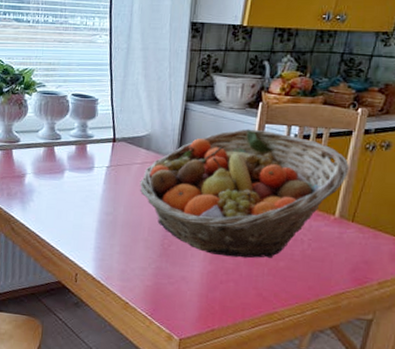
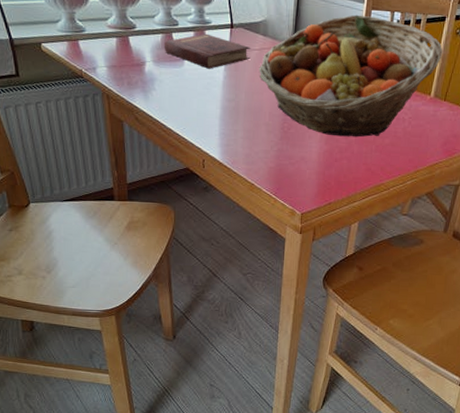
hardback book: none [45,147,133,182] -> present [164,33,251,69]

